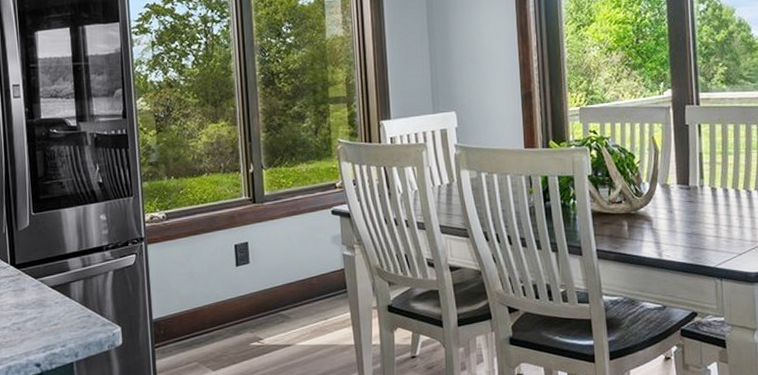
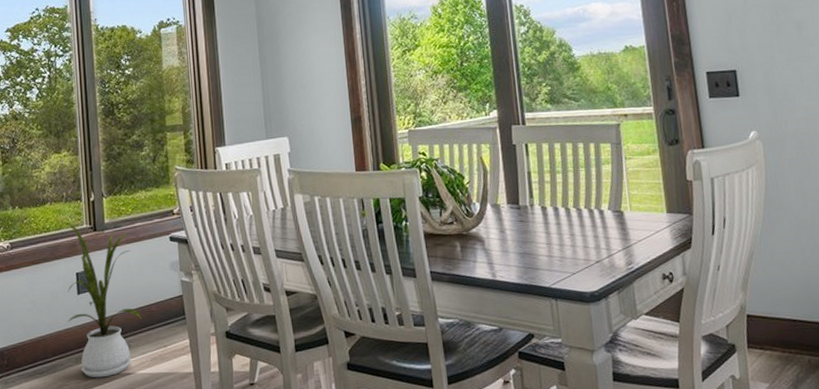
house plant: none [217,192,302,349] -> present [59,221,142,378]

